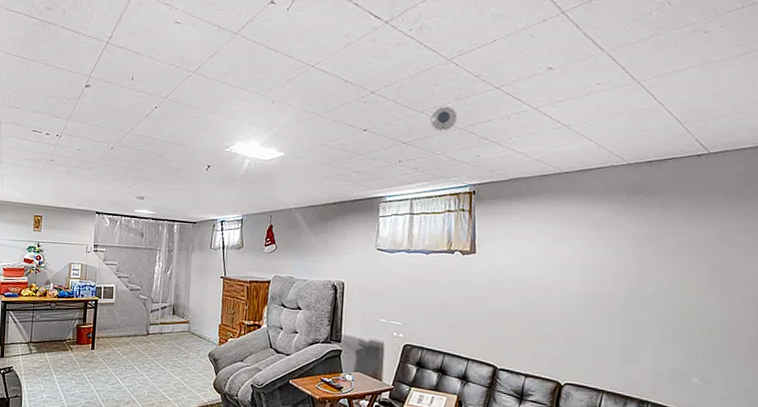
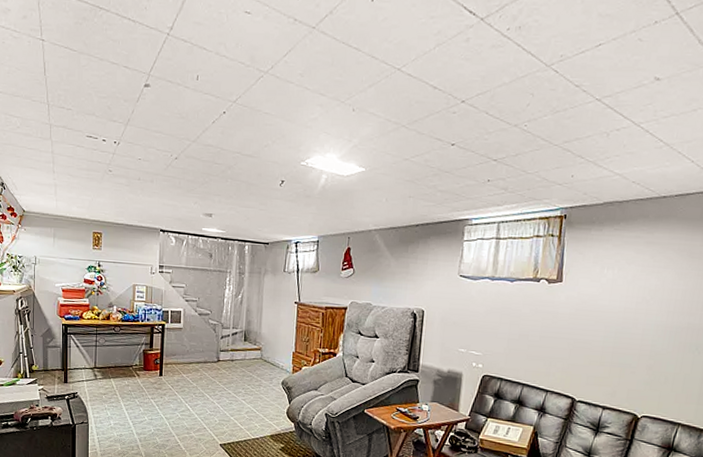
smoke detector: present [431,106,457,131] -> none [524,120,553,148]

